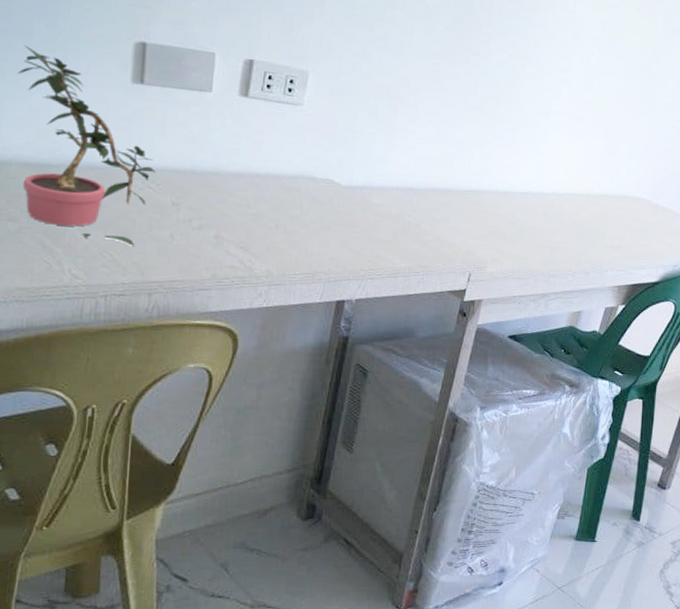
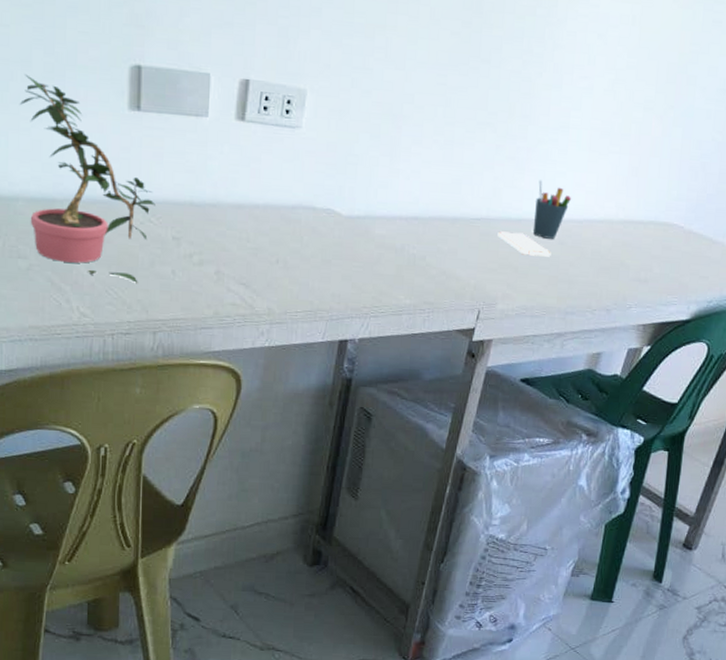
smartphone: none [487,202,536,226] -> present [497,231,551,257]
pen holder: none [518,158,553,210] -> present [532,180,572,239]

